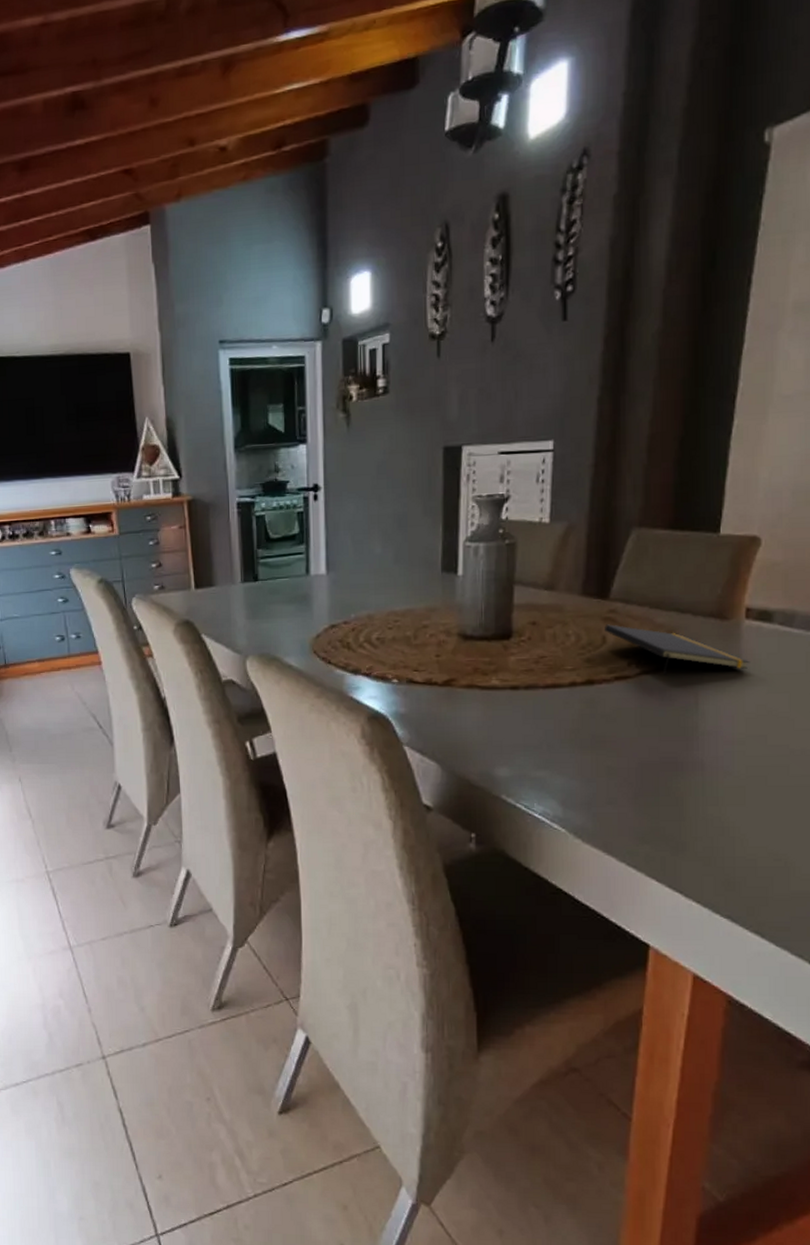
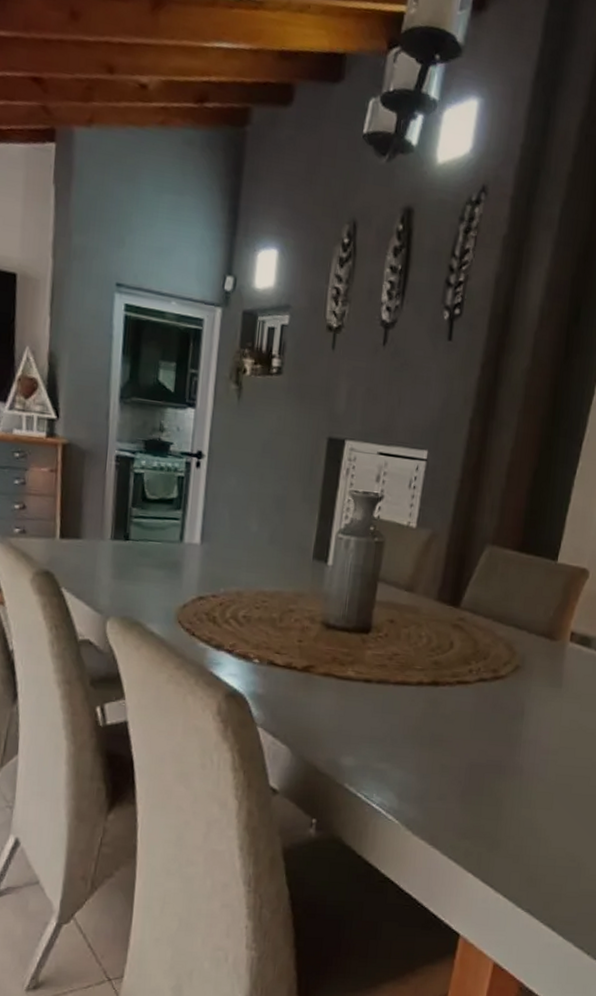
notepad: present [605,624,750,675] -> none [453,631,570,687]

